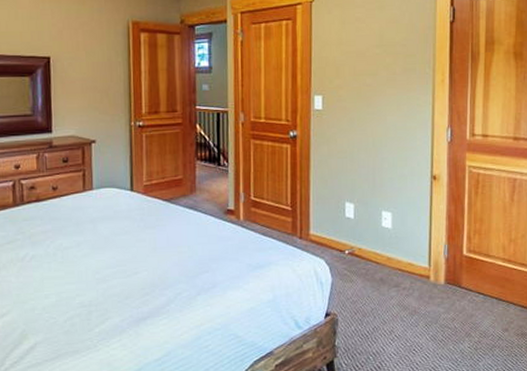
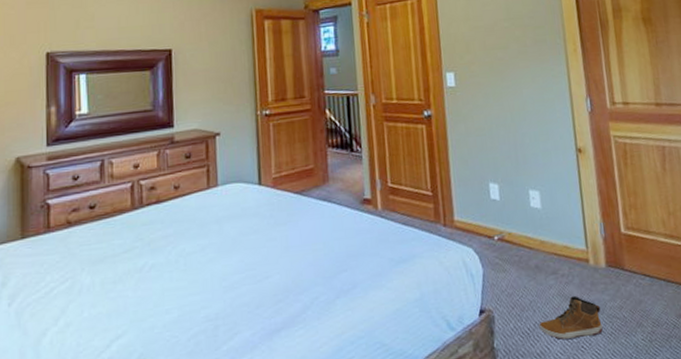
boot: none [377,306,434,343] -> present [538,295,603,340]

